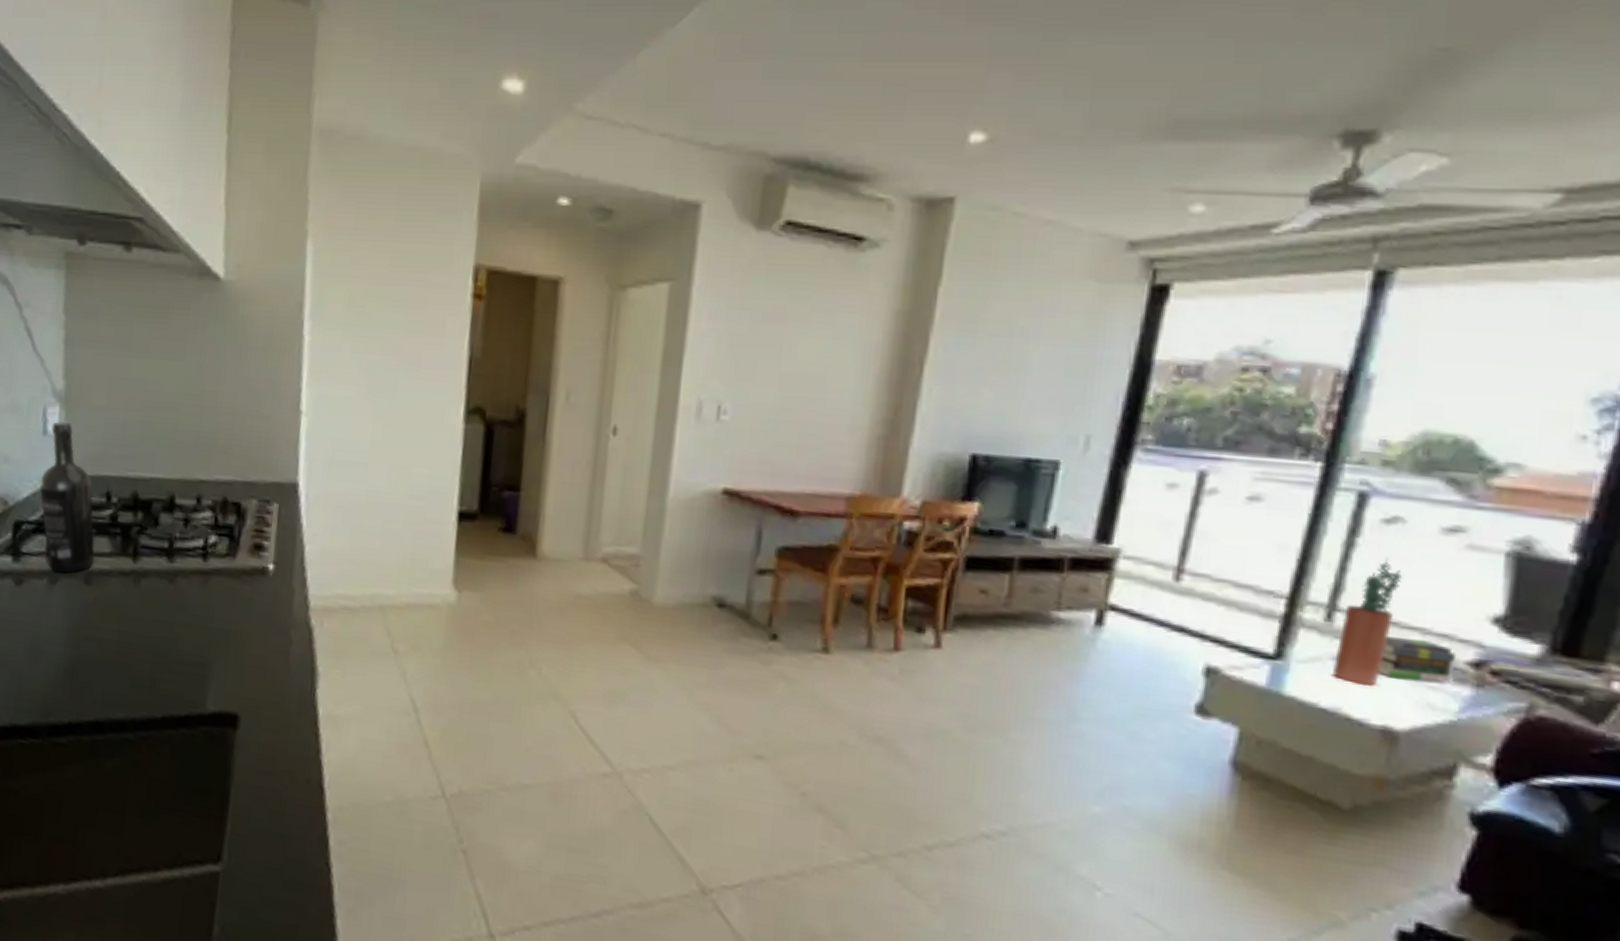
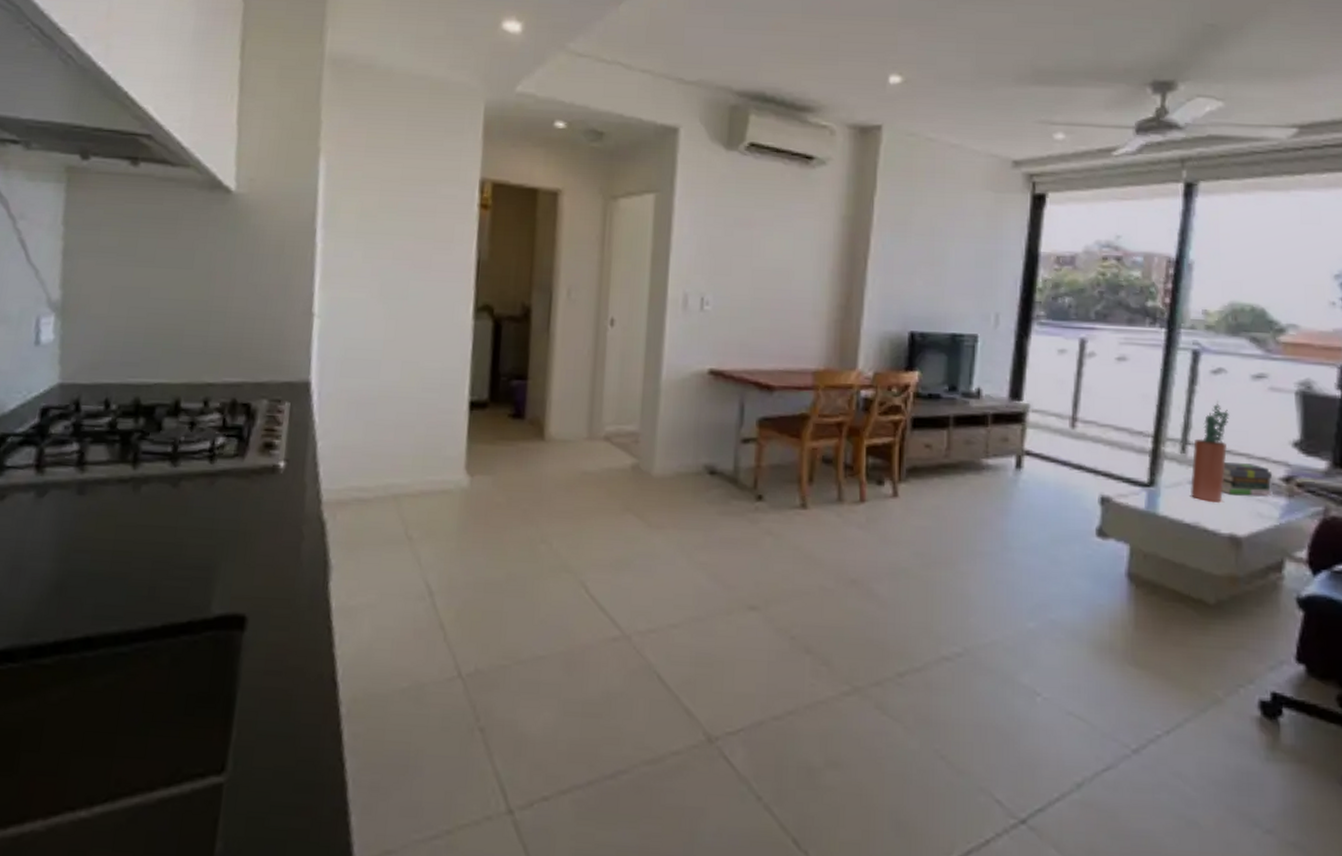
wine bottle: present [39,421,95,573] -> none [28,331,90,485]

